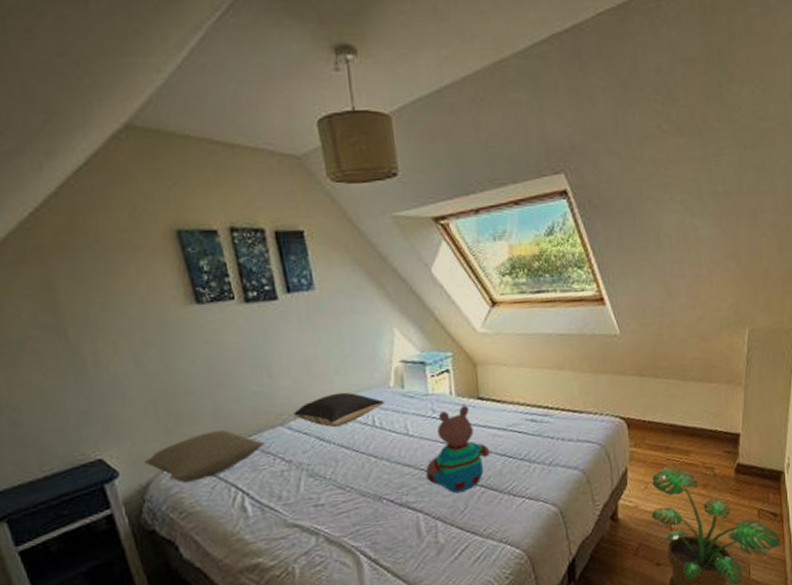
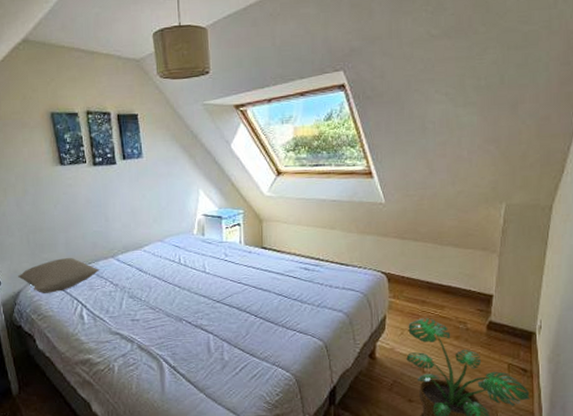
pillow: present [293,392,384,427] -> none [121,236,189,261]
teddy bear: present [425,405,490,494] -> none [216,253,269,322]

